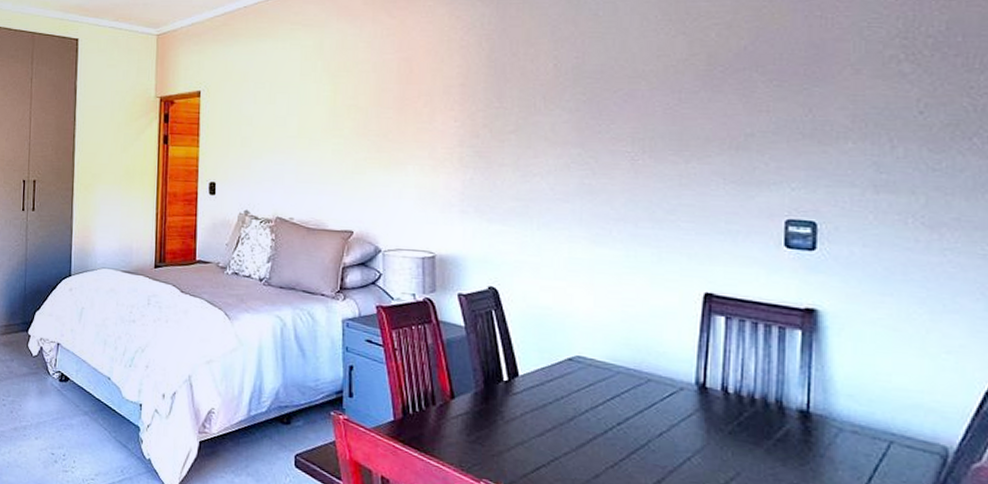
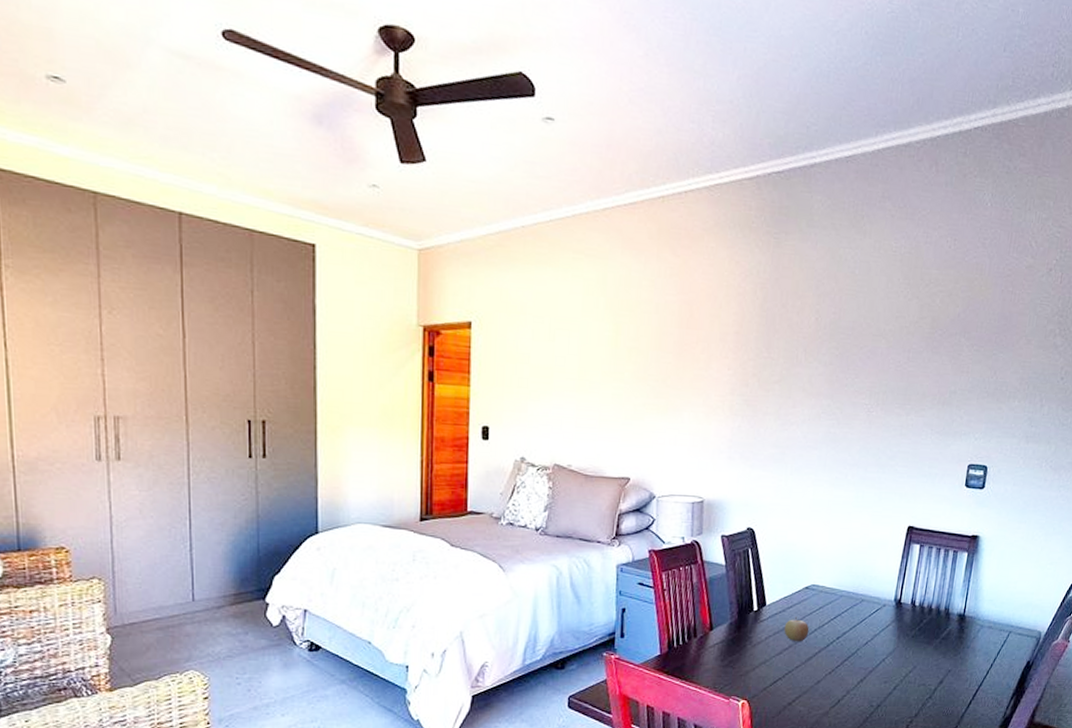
fruit: none [544,392,578,424] -> present [784,616,810,642]

